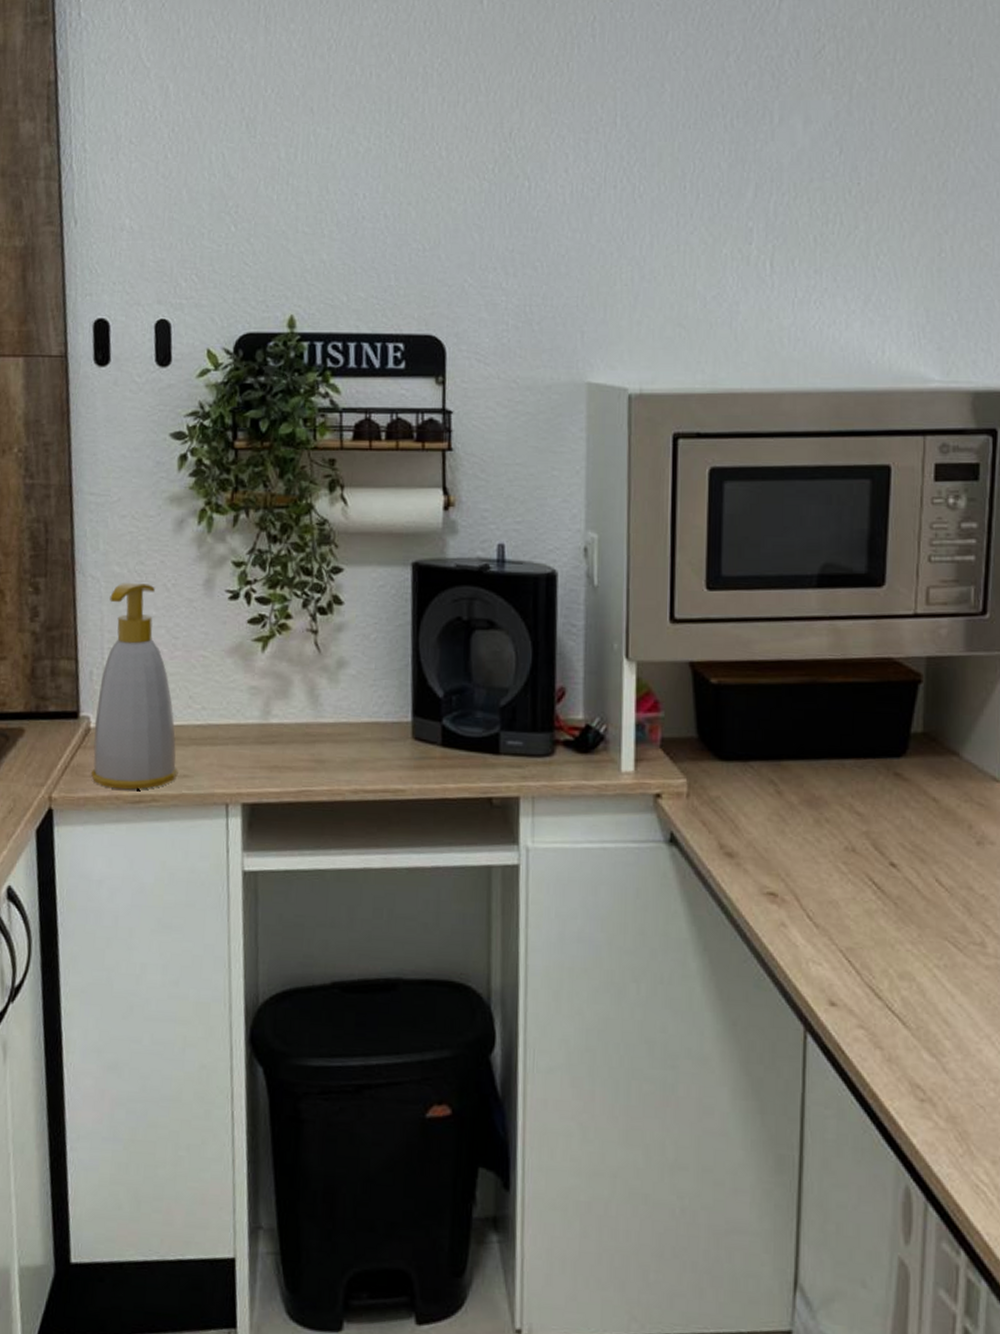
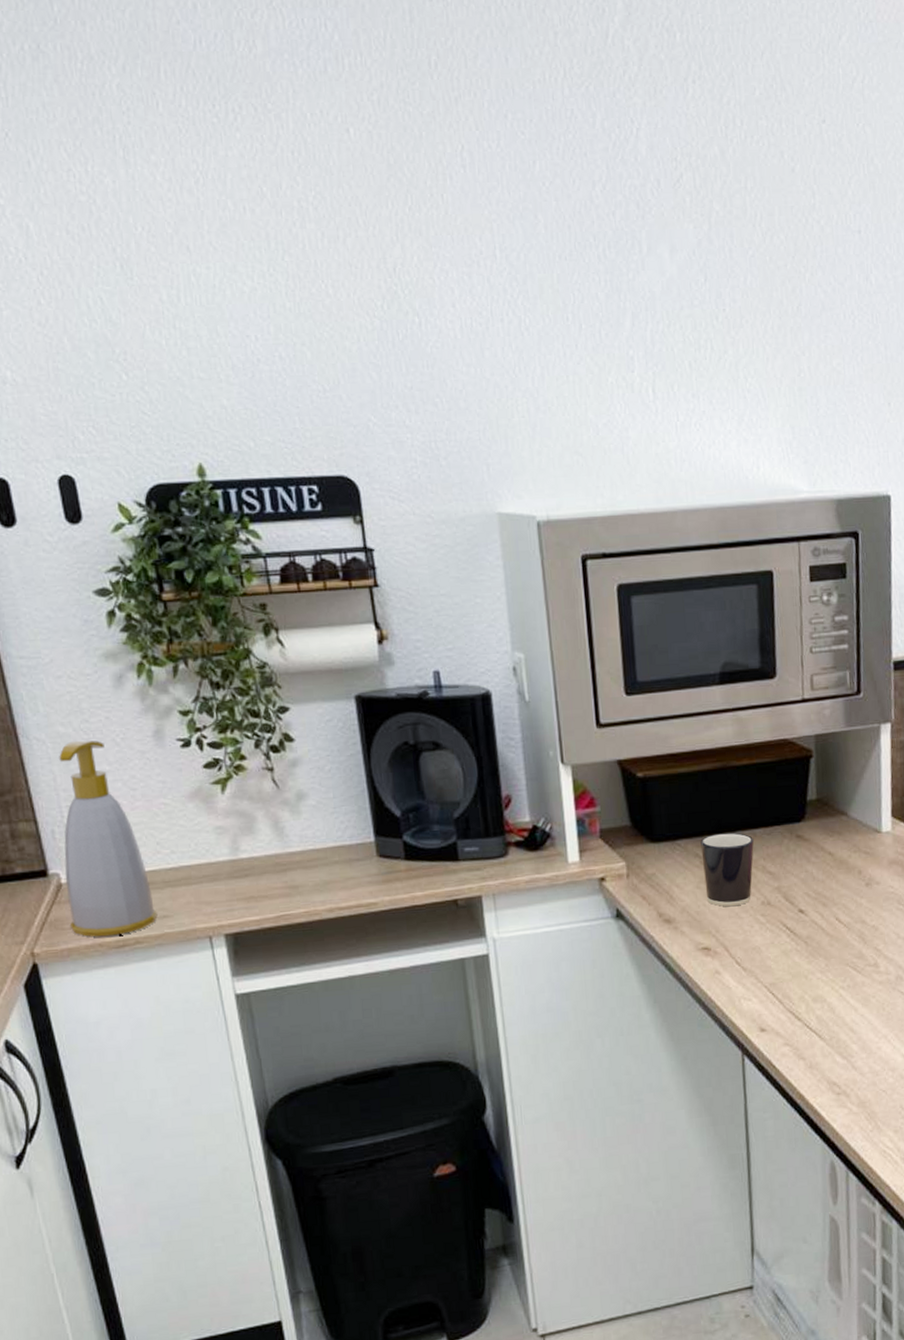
mug: none [777,759,841,848] -> present [700,832,754,907]

